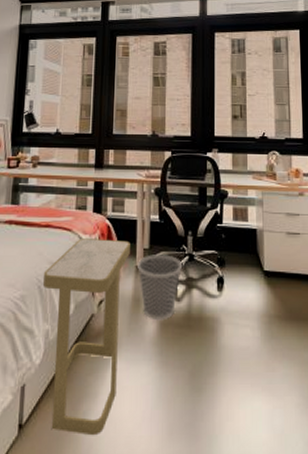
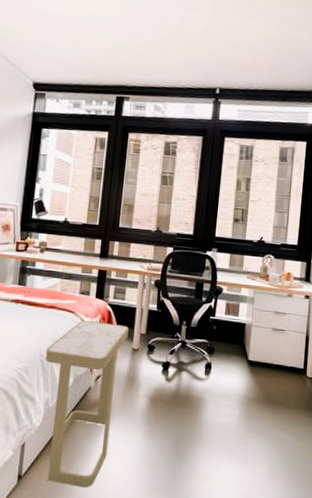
wastebasket: present [138,253,182,321] -> none [134,338,175,397]

